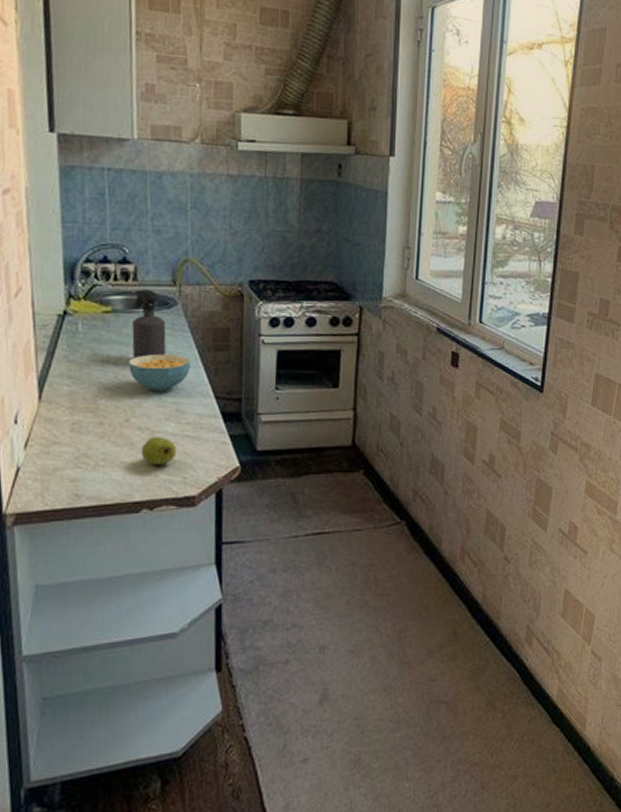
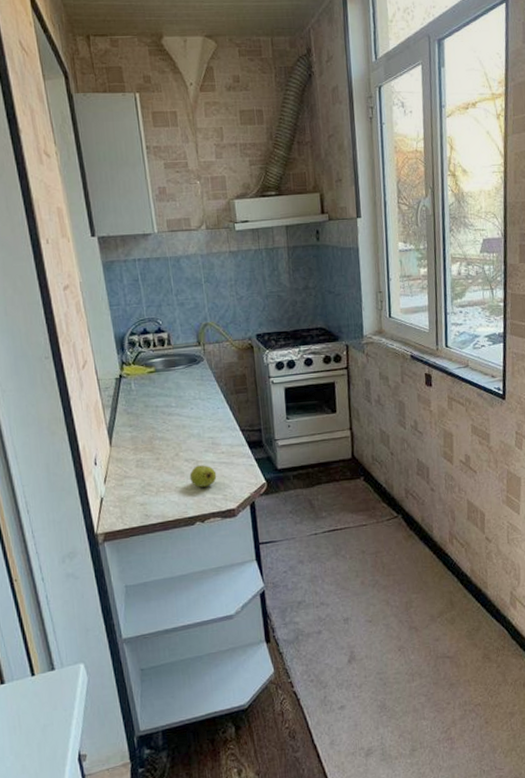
cereal bowl: present [129,353,191,392] -> none [172,399,220,431]
spray bottle: present [132,289,167,359] -> none [170,351,199,406]

